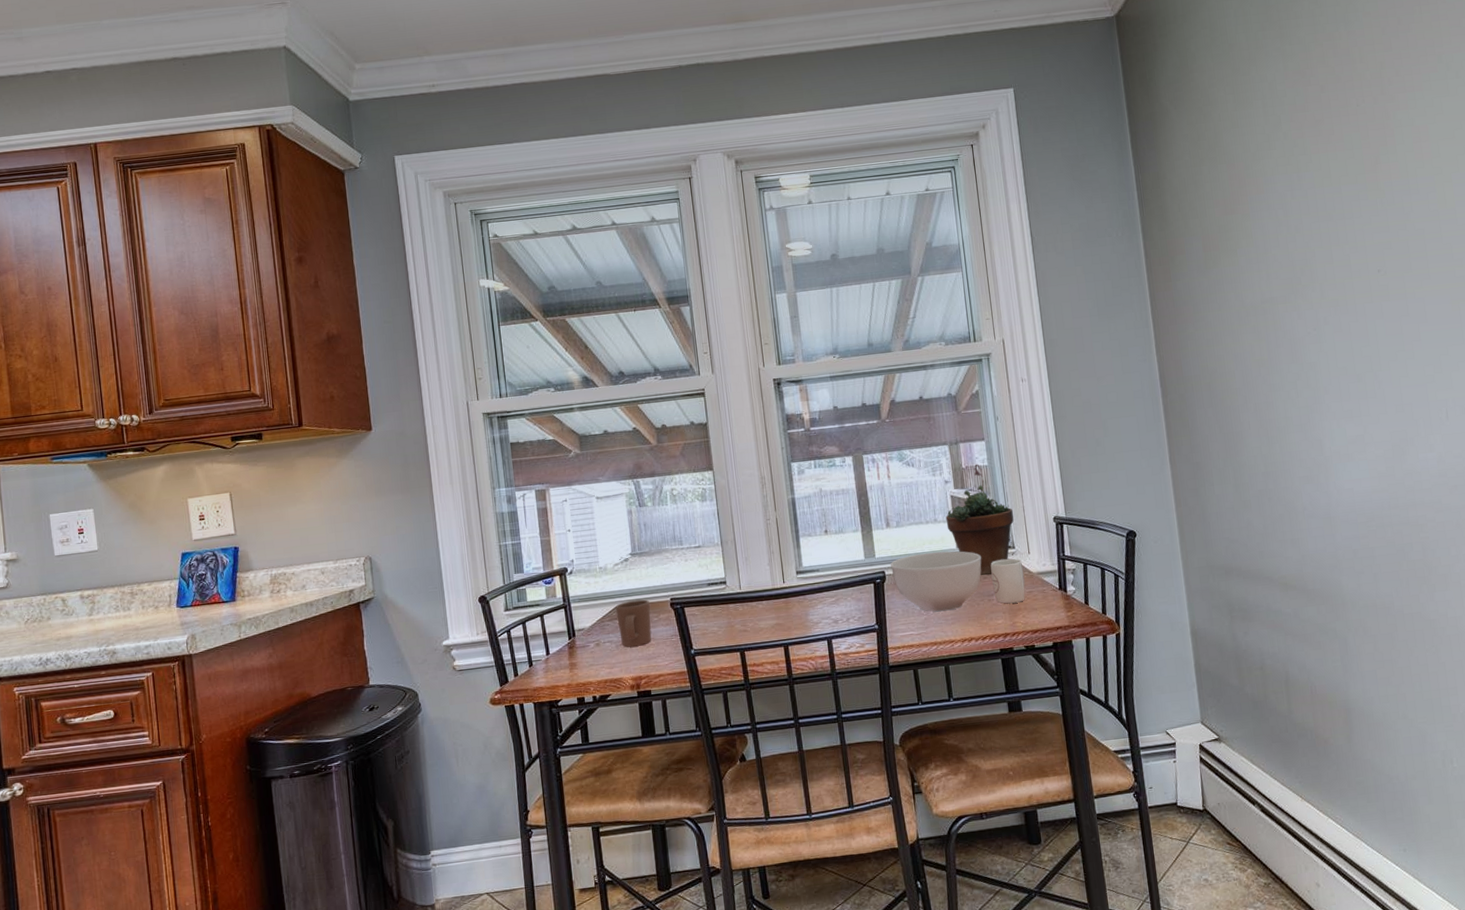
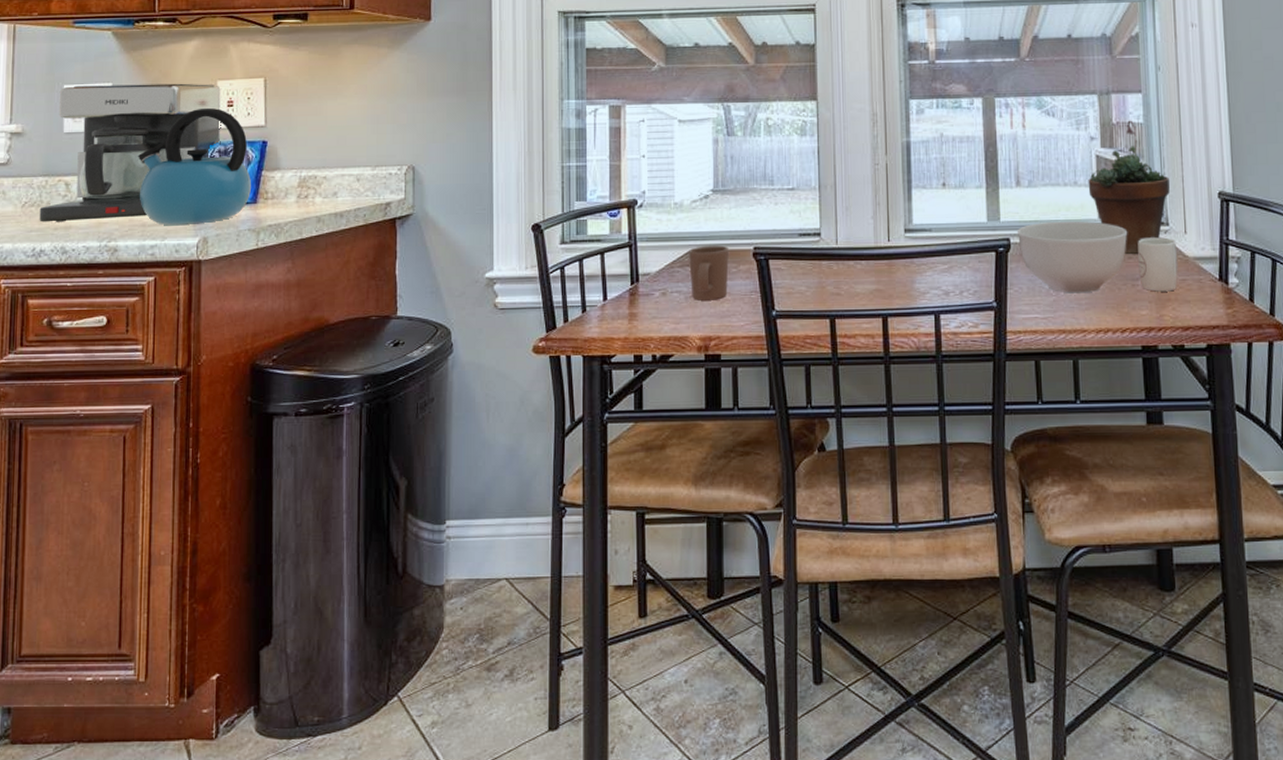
coffee maker: none [41,502,196,635] -> present [39,83,221,222]
kettle: none [124,522,229,627] -> present [137,107,251,225]

